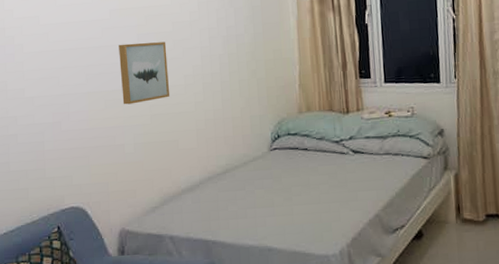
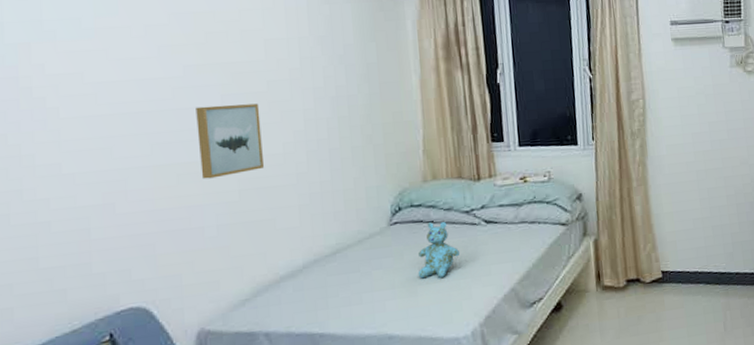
stuffed bear: none [293,150,331,200] -> present [418,222,461,279]

